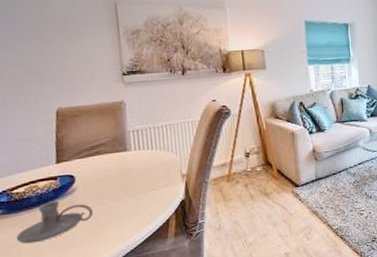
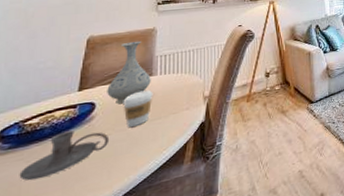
vase: none [83,114,126,178] -> present [107,40,151,105]
coffee cup: none [101,165,130,202] -> present [123,90,153,128]

